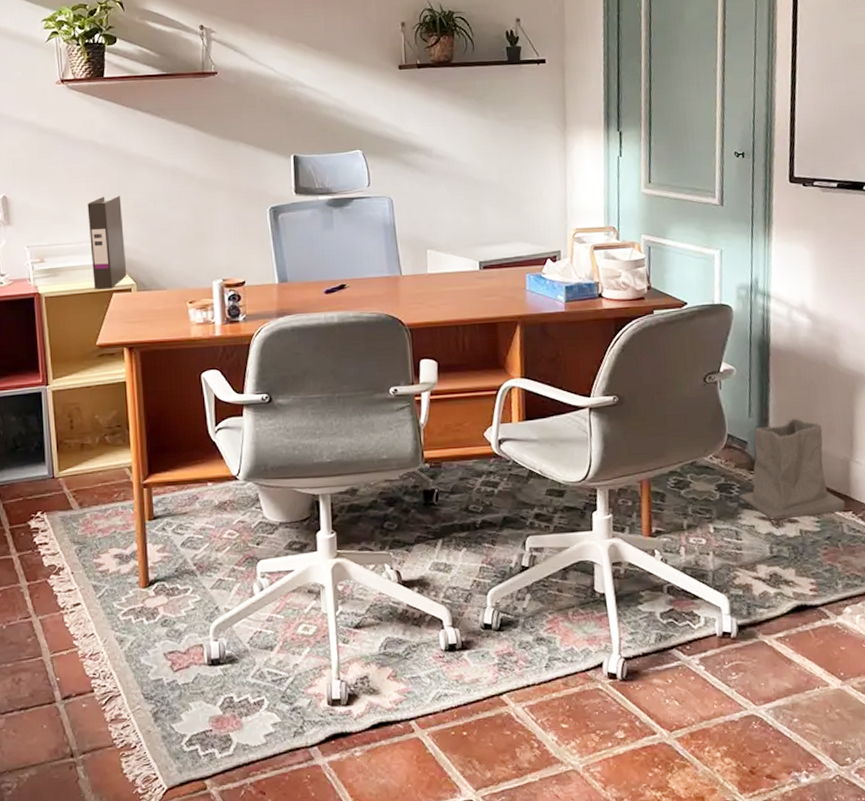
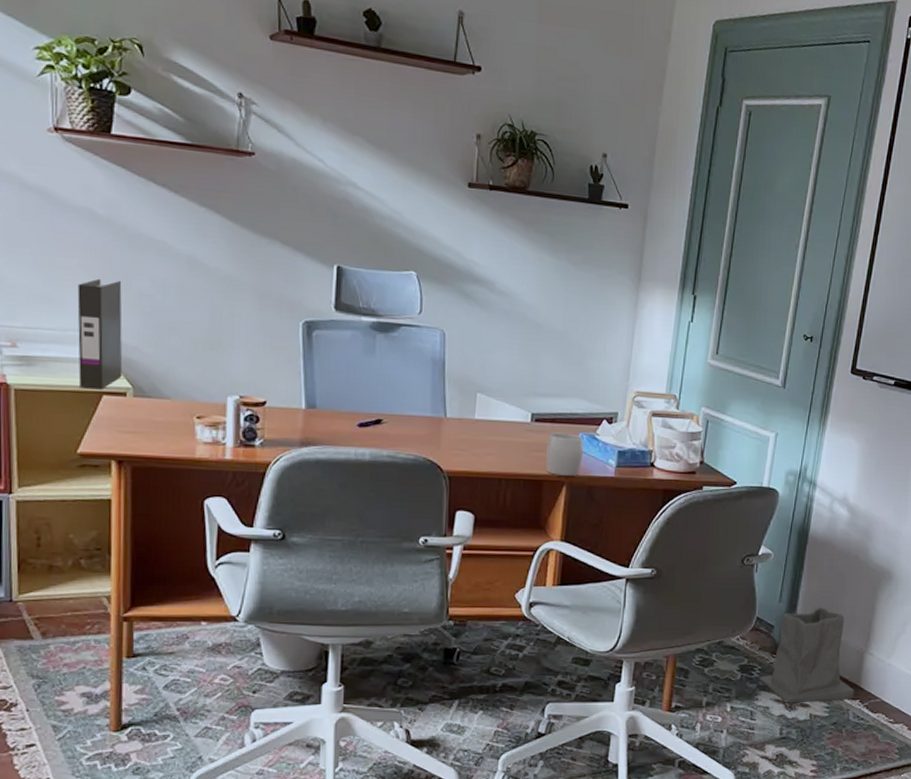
mug: none [496,276,533,316] -> present [545,432,584,476]

